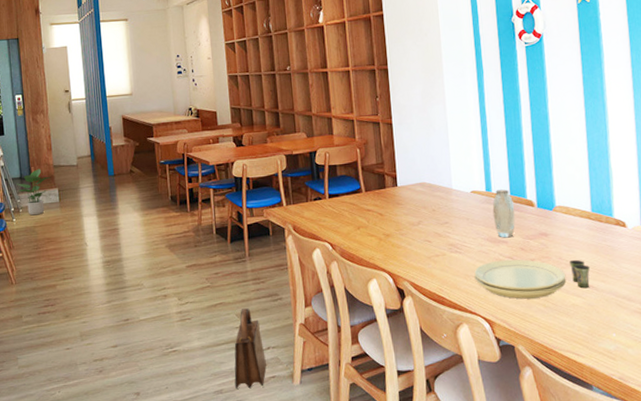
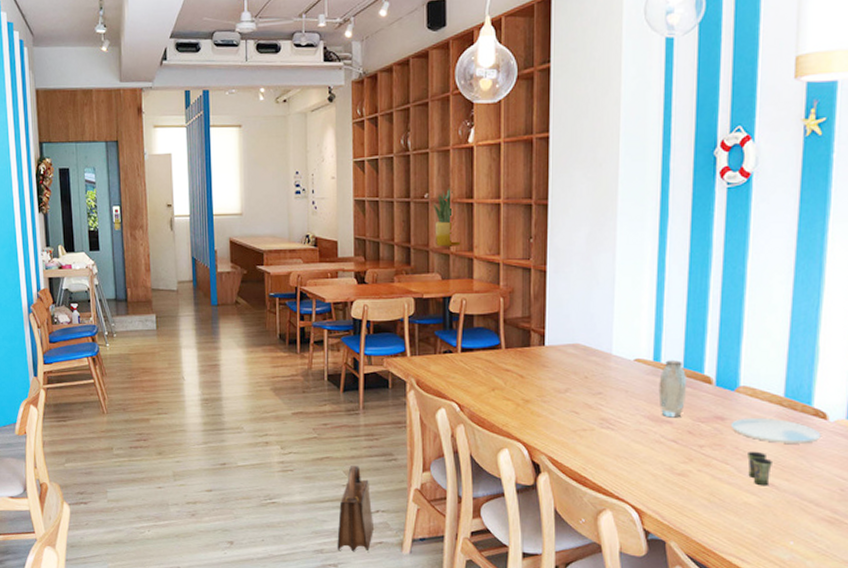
potted plant: present [15,169,51,216] -> none [110,291,149,342]
planter: none [294,60,321,110] -> present [433,188,461,247]
plate: present [474,259,567,299] -> none [627,442,741,491]
plate: none [553,230,624,251] -> present [730,418,821,444]

